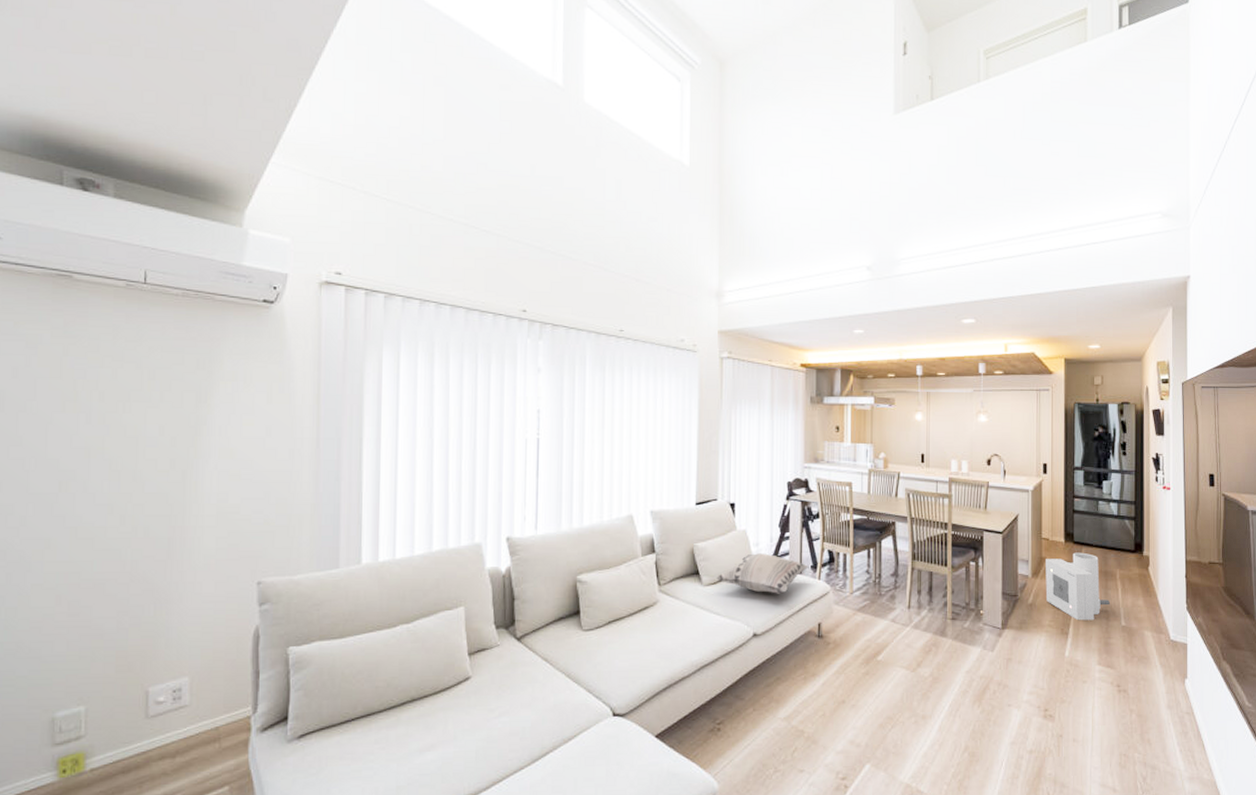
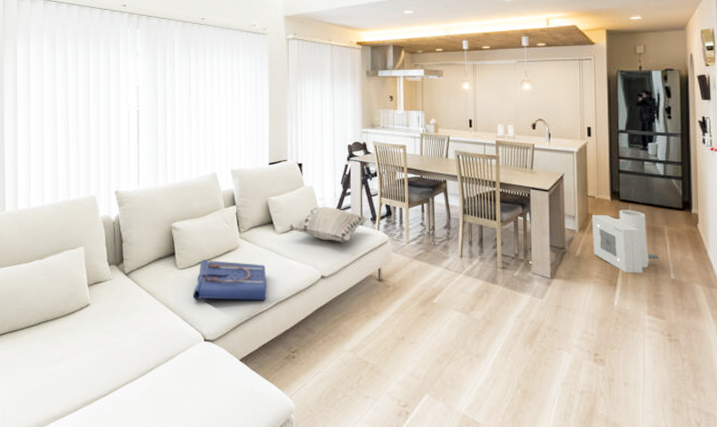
tote bag: none [600,618,690,668] -> present [192,259,267,301]

